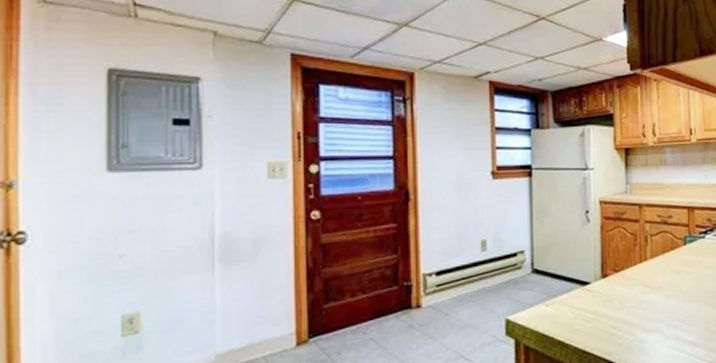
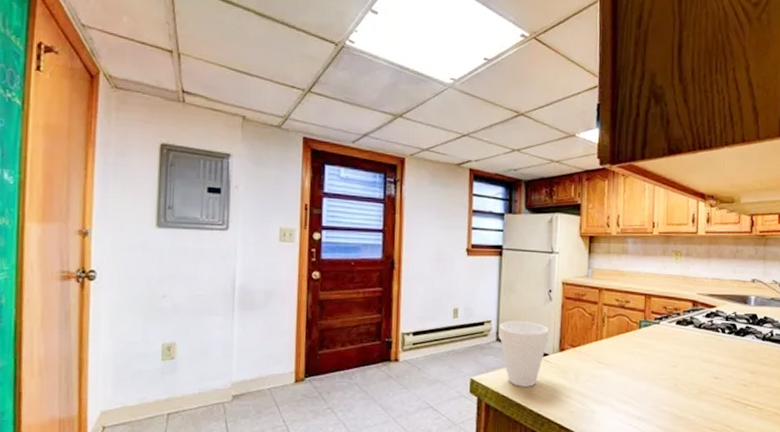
cup: none [533,247,590,323] -> present [498,321,549,387]

